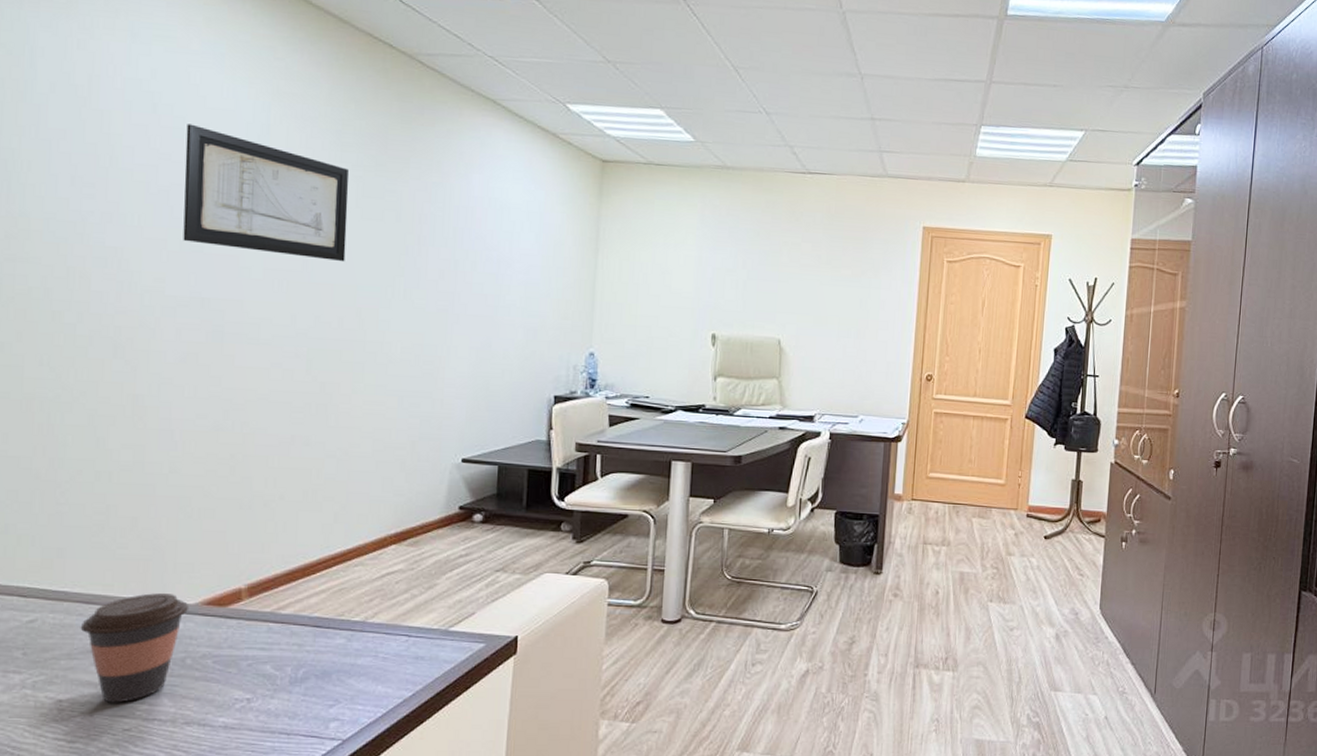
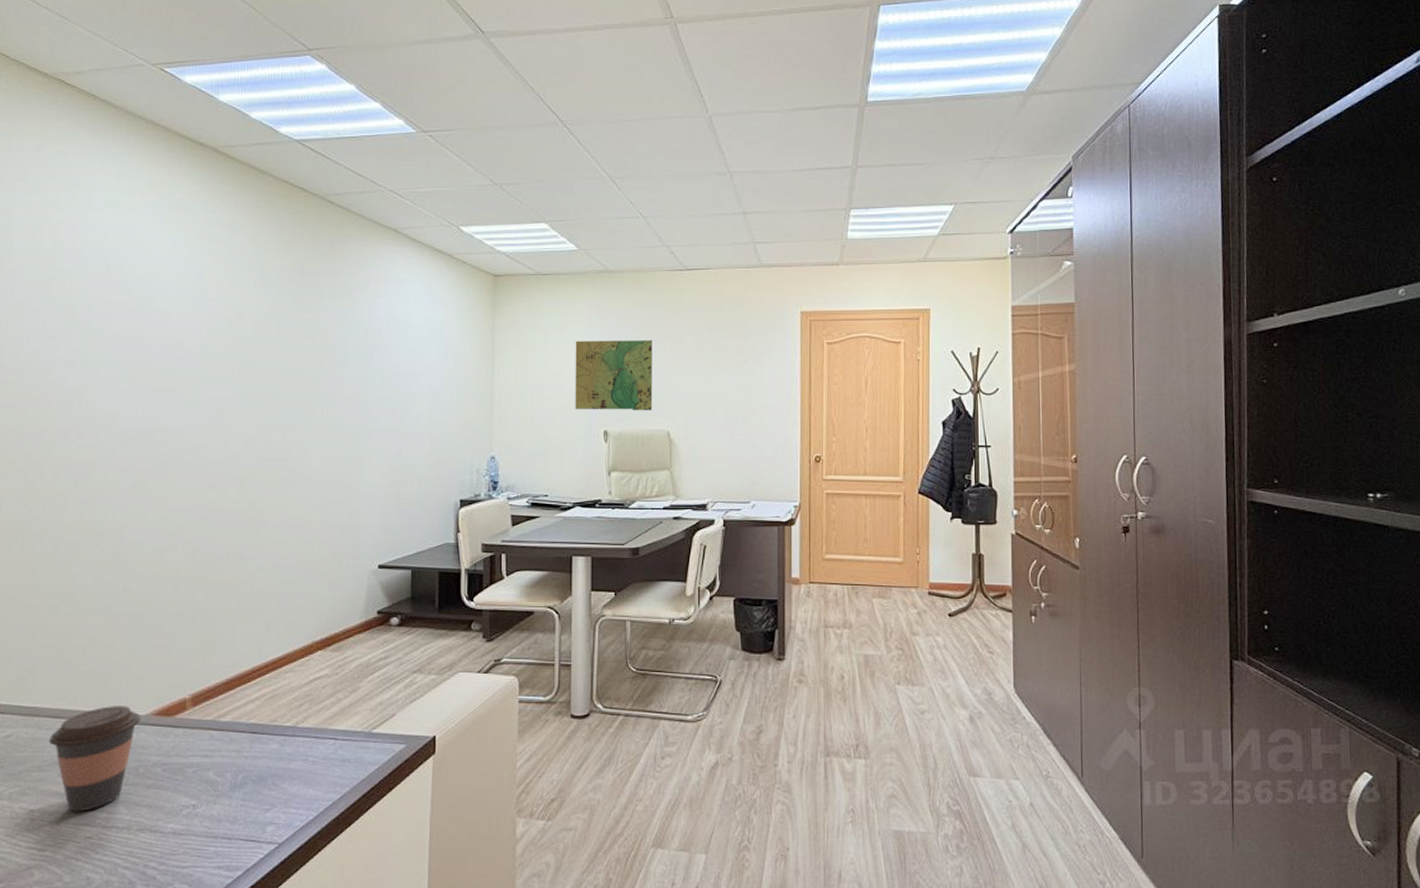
wall art: present [183,124,349,262] -> none [132,275,272,388]
map: none [682,238,768,317] -> present [575,340,653,411]

